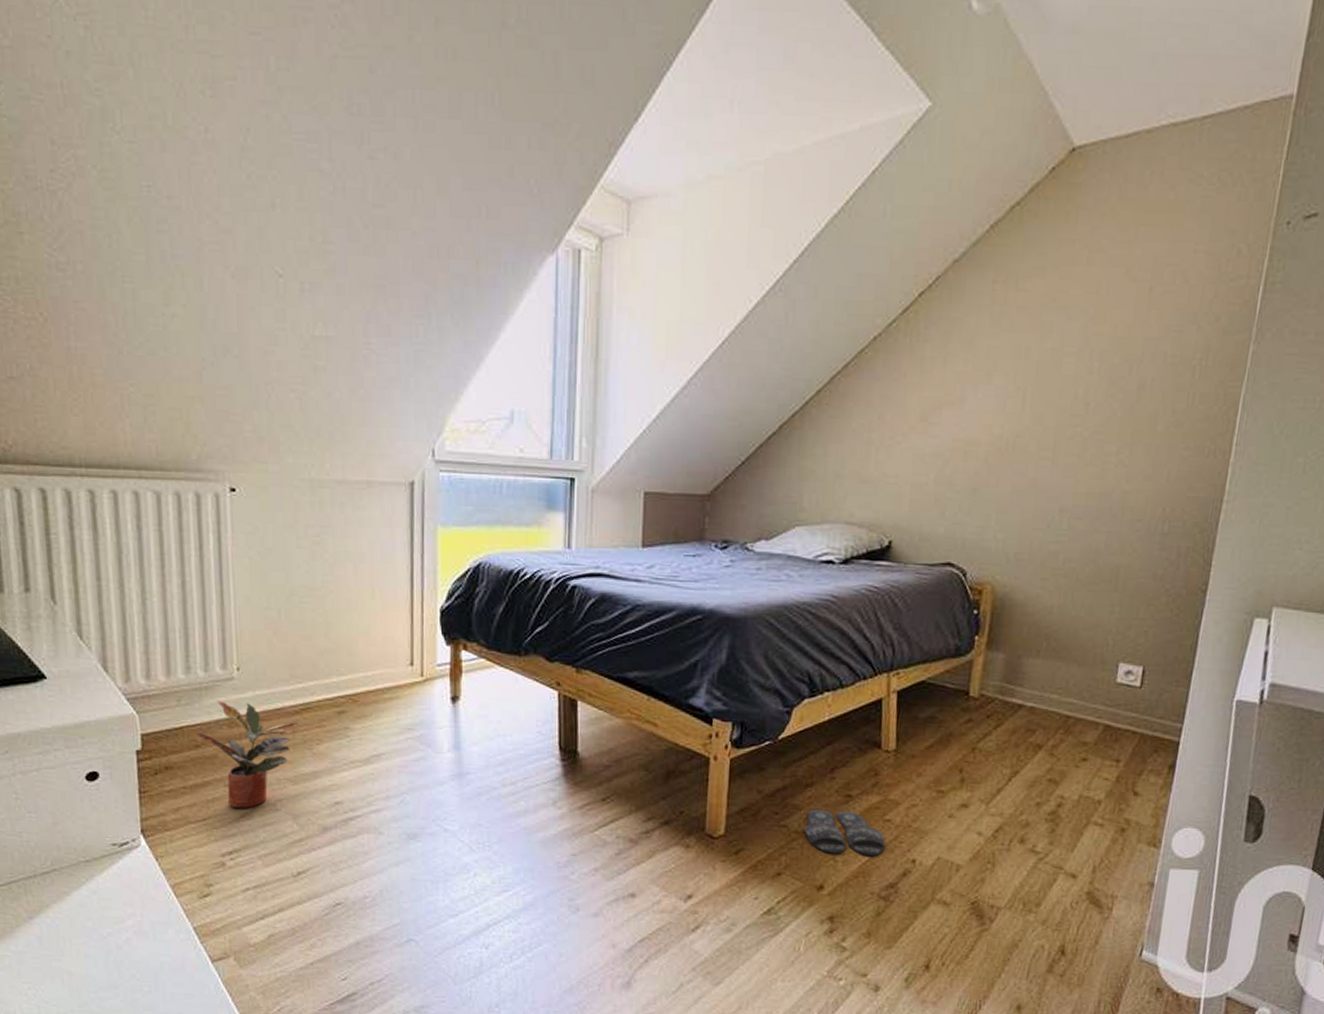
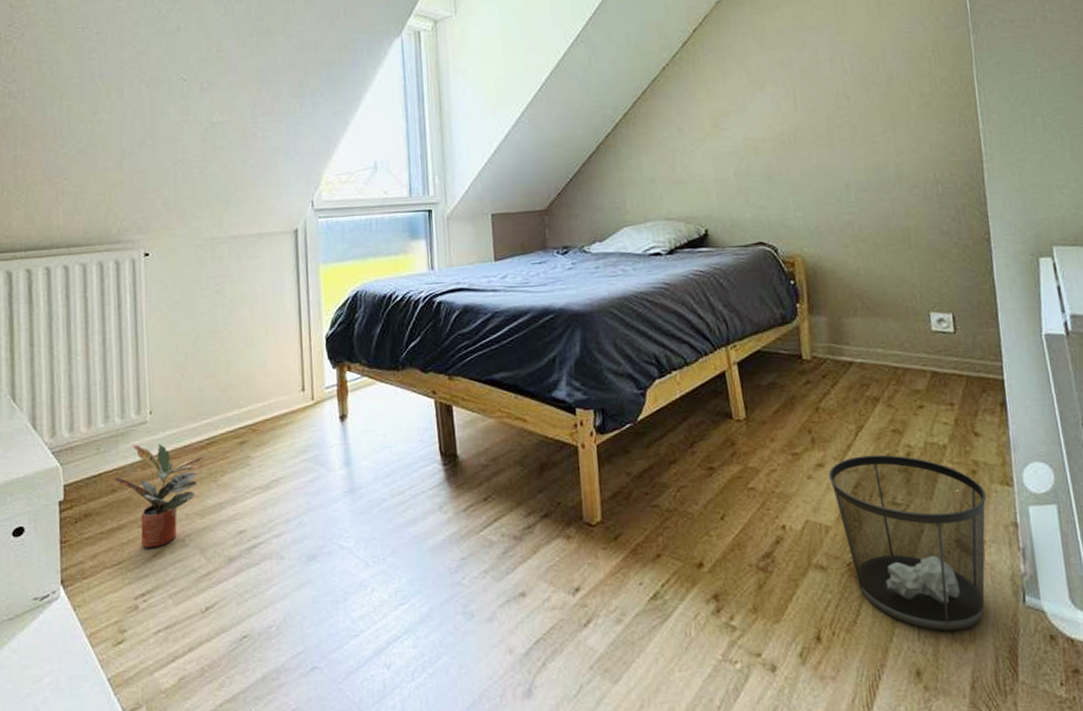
slippers: present [803,809,885,857] -> none [674,483,754,529]
waste bin: none [970,801,1130,975] -> present [828,454,987,631]

